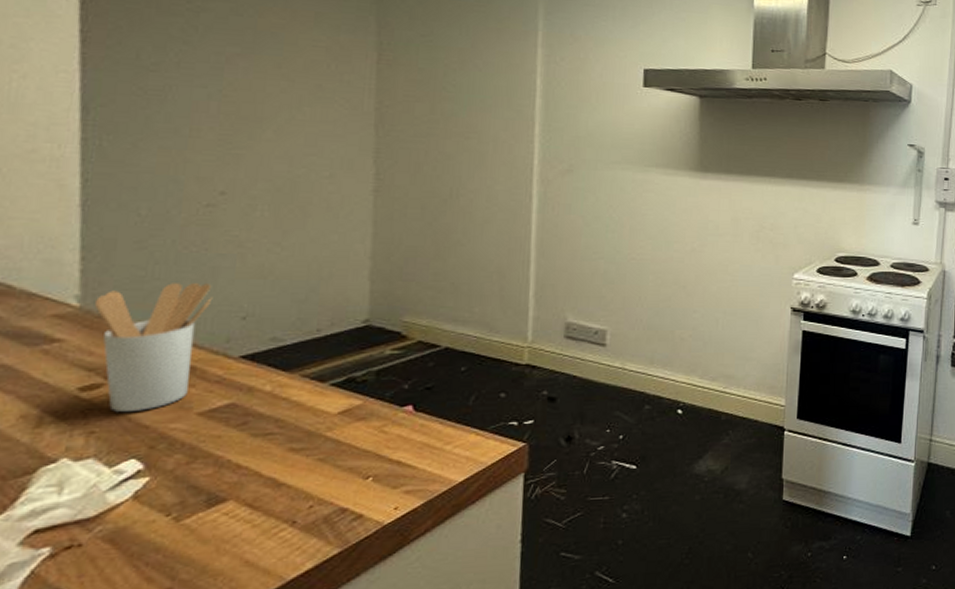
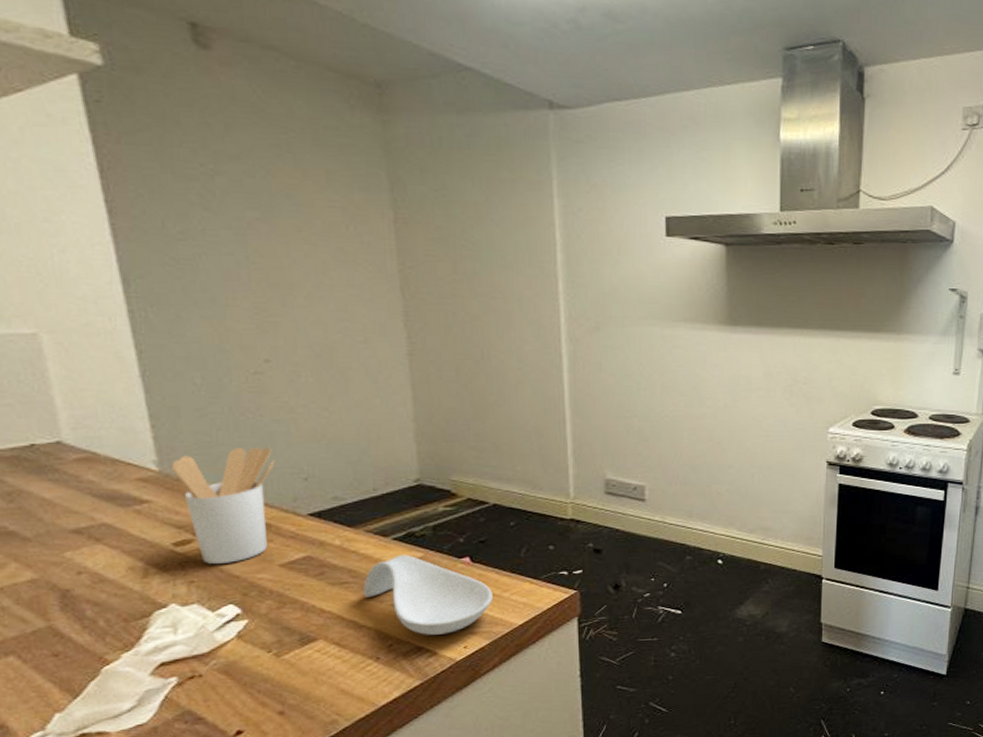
spoon rest: none [289,402,433,495] -> present [363,554,493,635]

